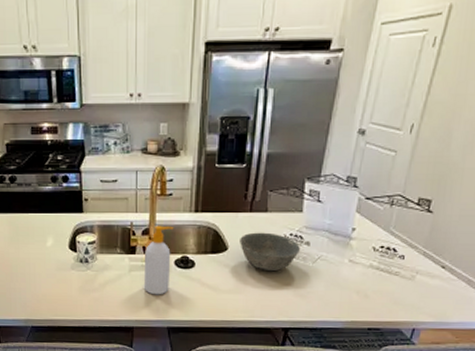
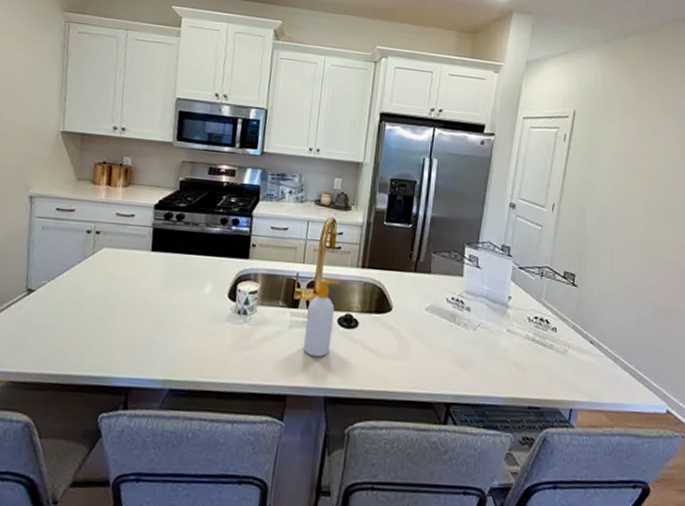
bowl: present [240,232,300,272] -> none [404,293,461,337]

